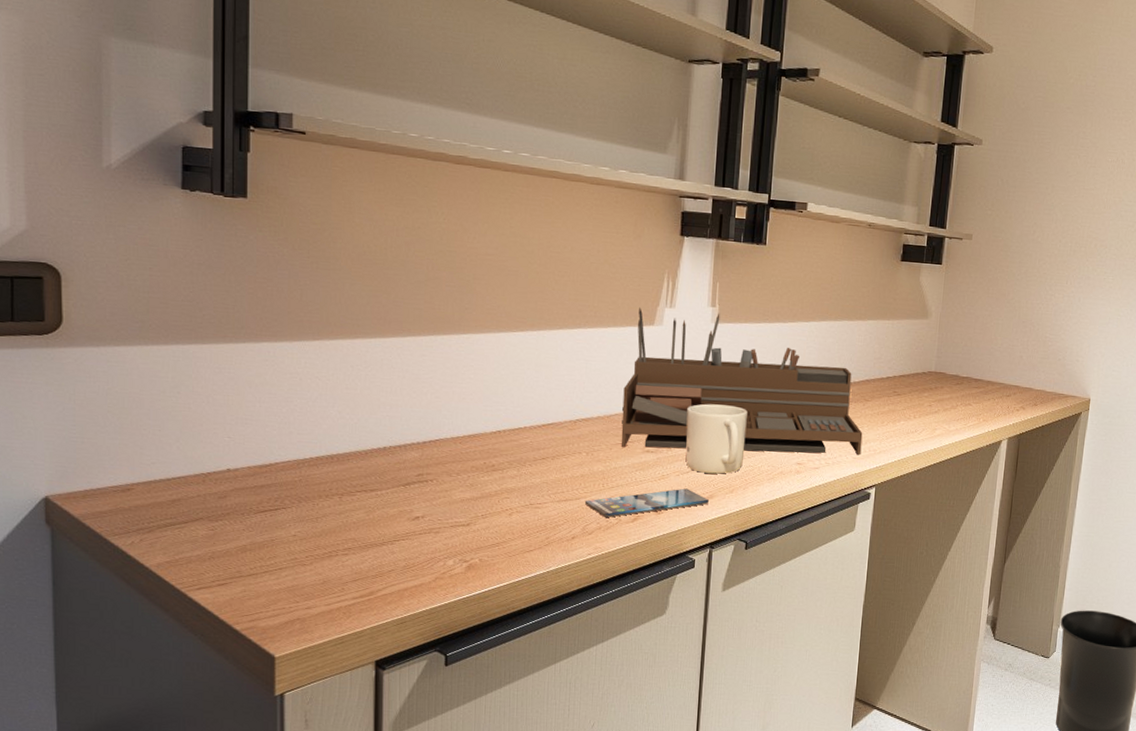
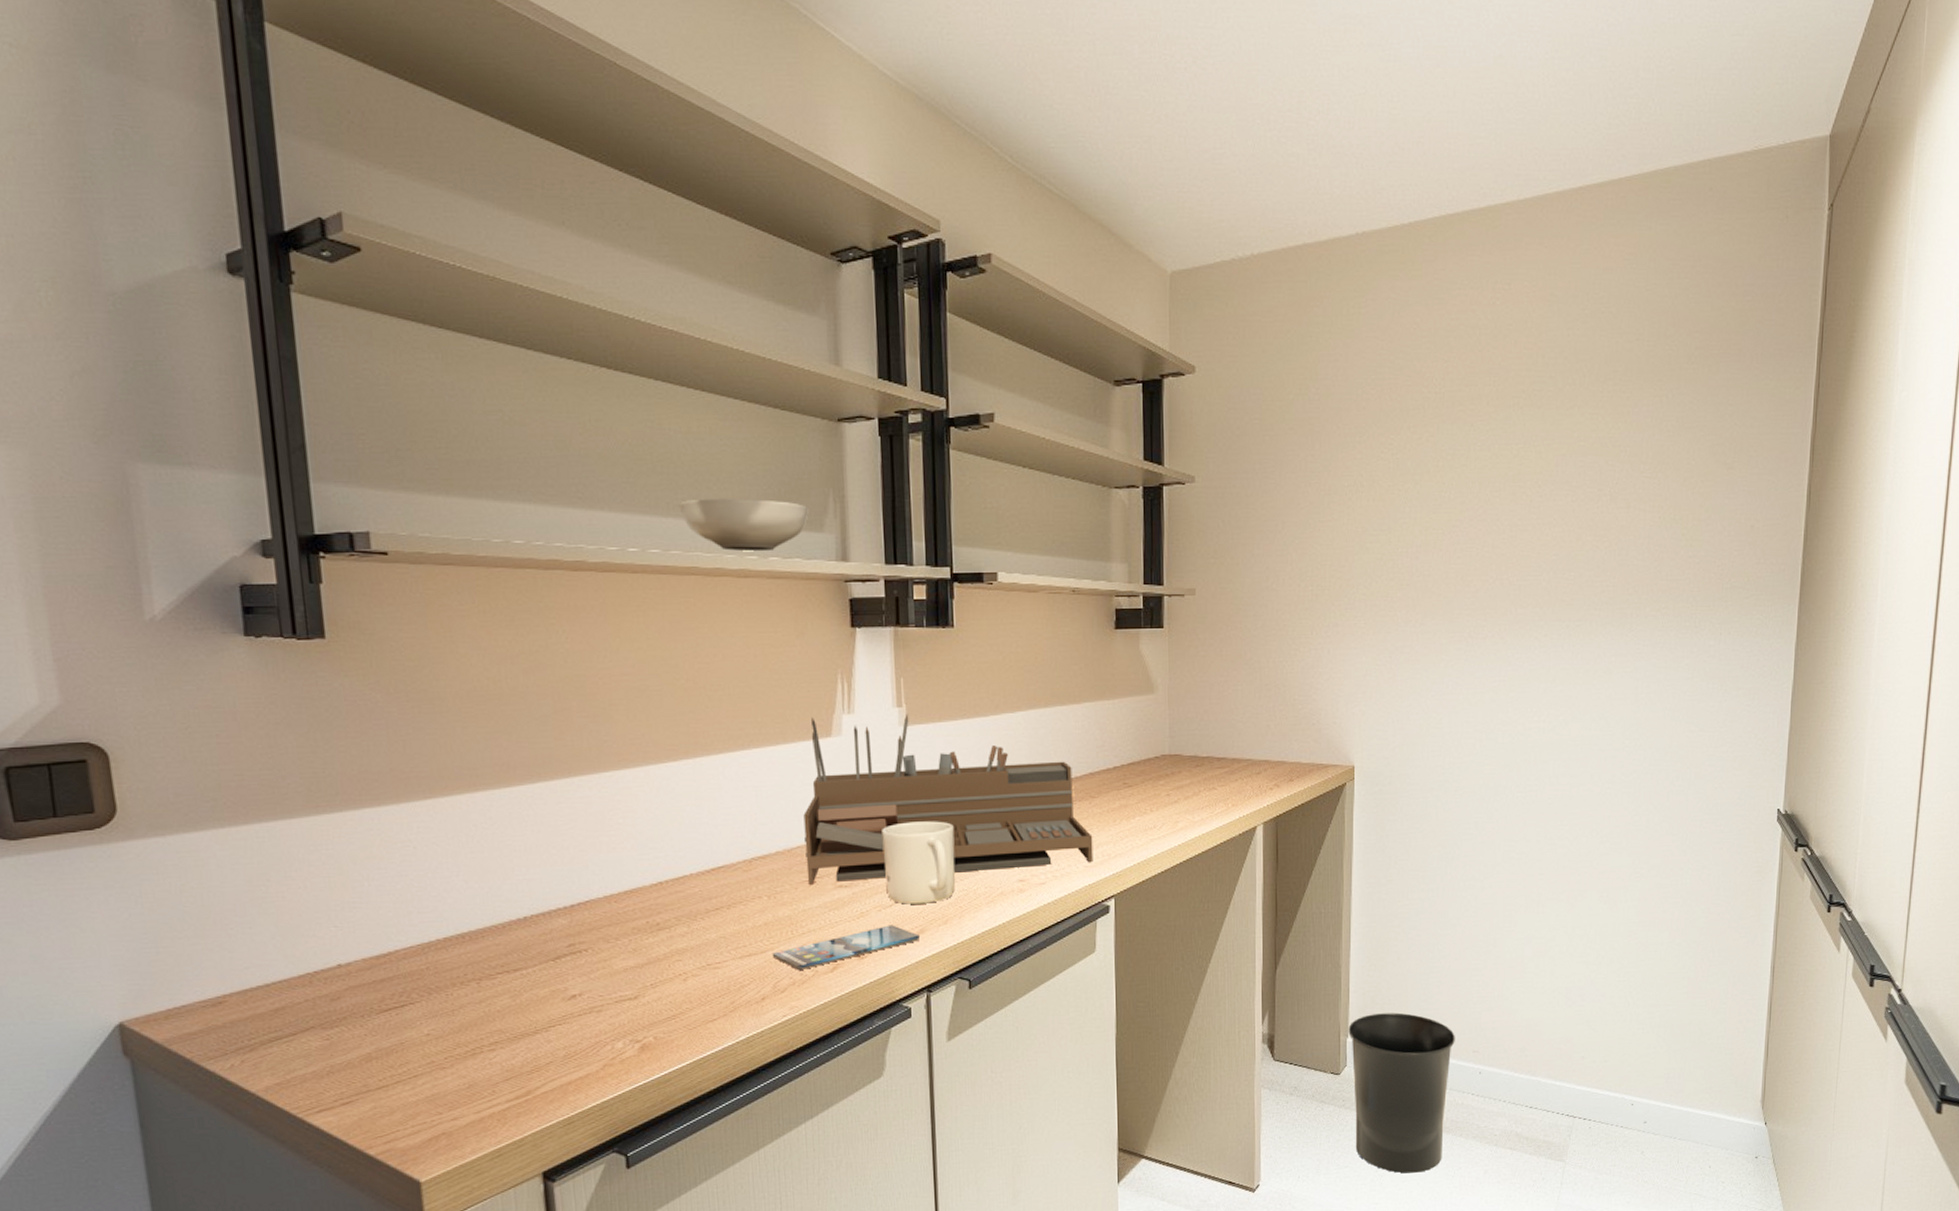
bowl: none [549,115,657,165] -> present [679,498,810,552]

